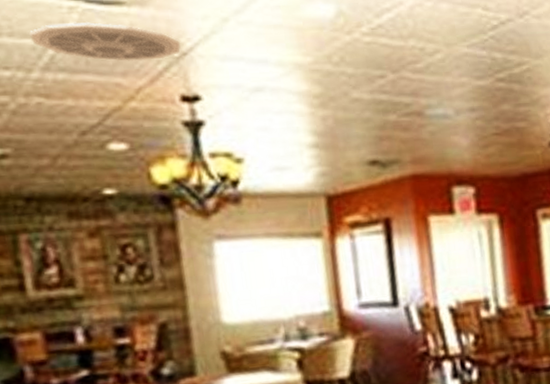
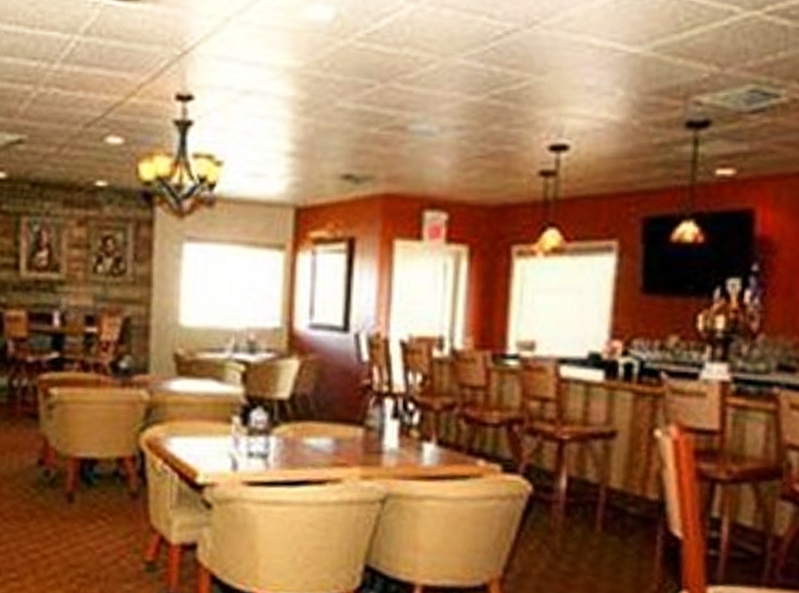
ceiling vent: present [29,21,181,62] -> none [57,17,184,57]

